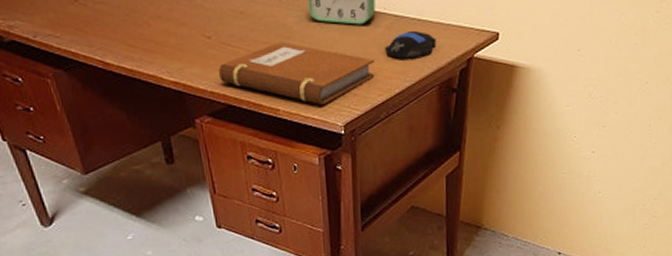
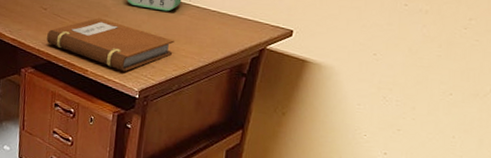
computer mouse: present [385,30,436,59] -> none [185,20,232,44]

